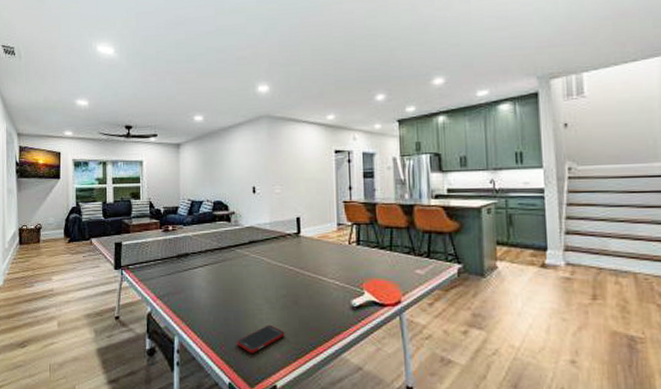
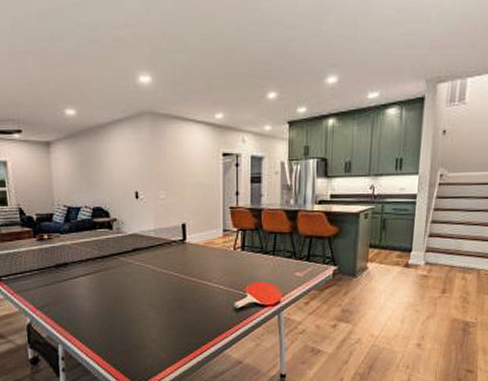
cell phone: present [237,324,285,353] -> none [123,329,171,355]

